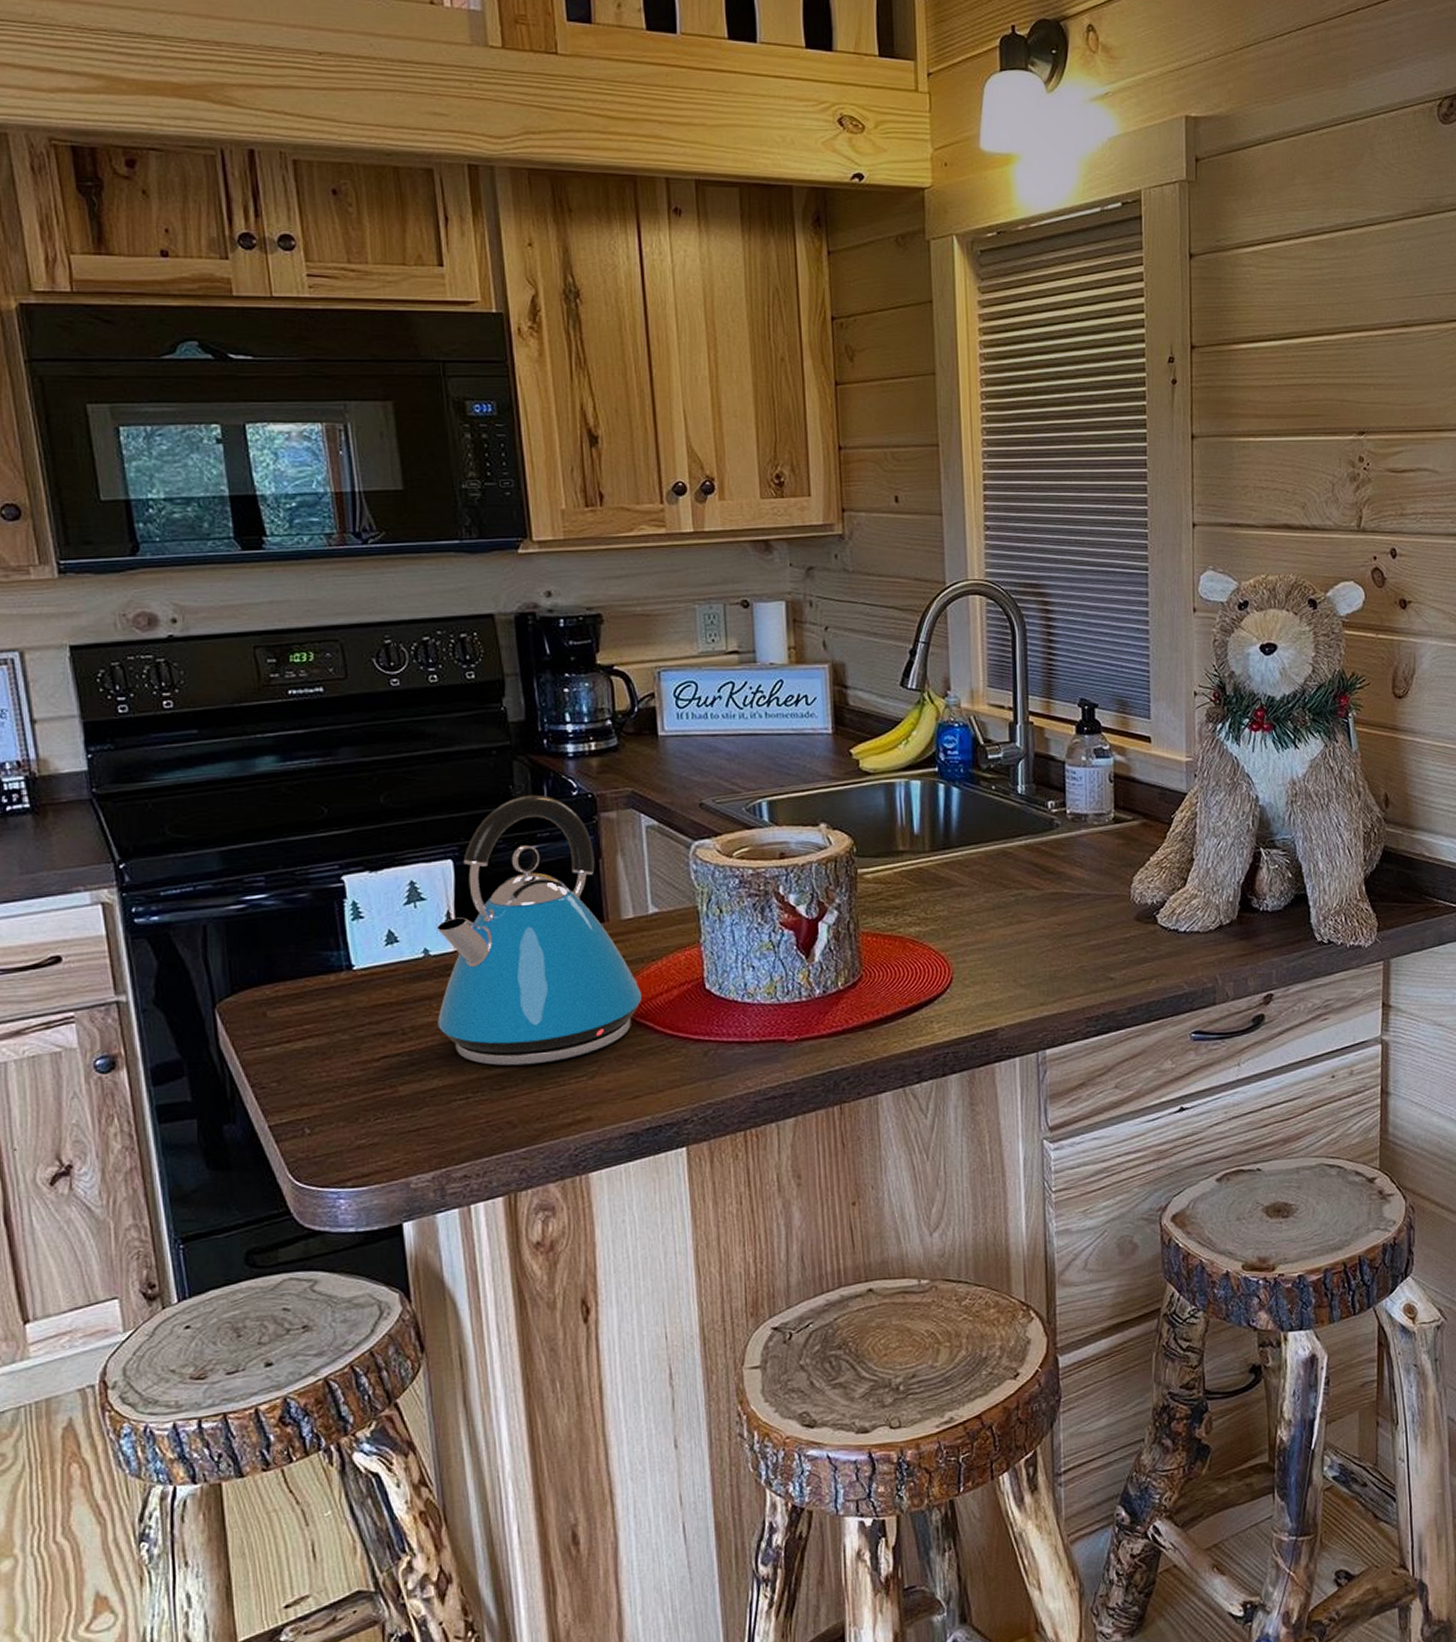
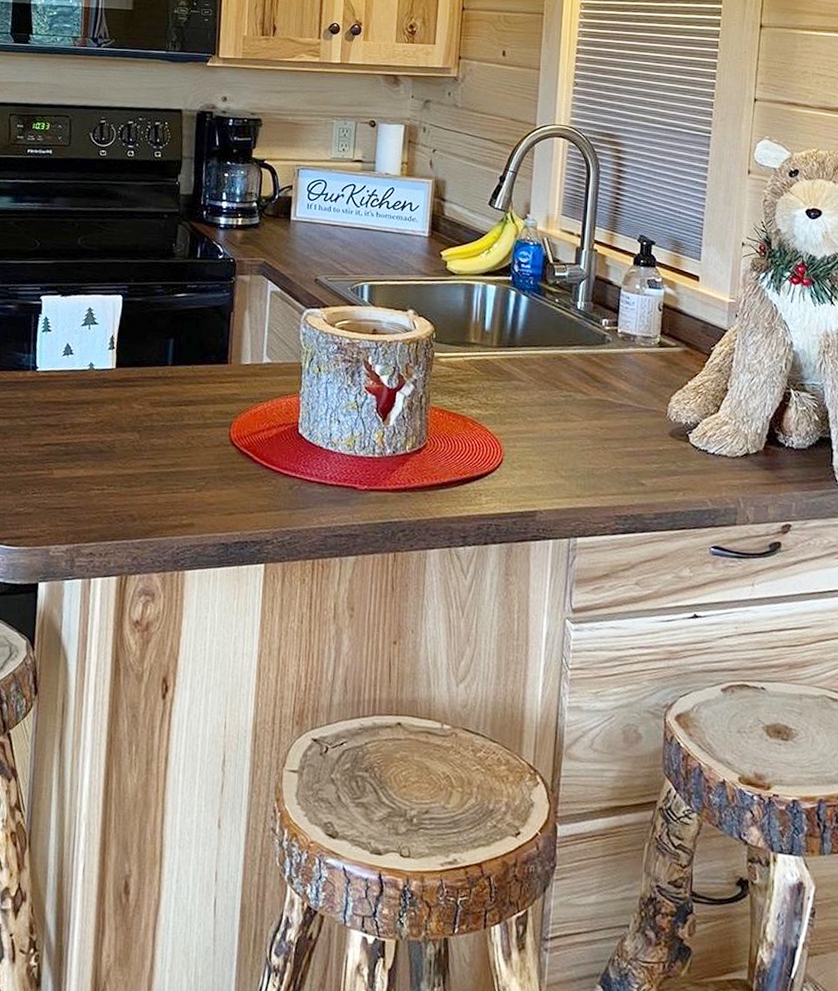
kettle: present [436,794,642,1066] -> none [90,253,248,472]

